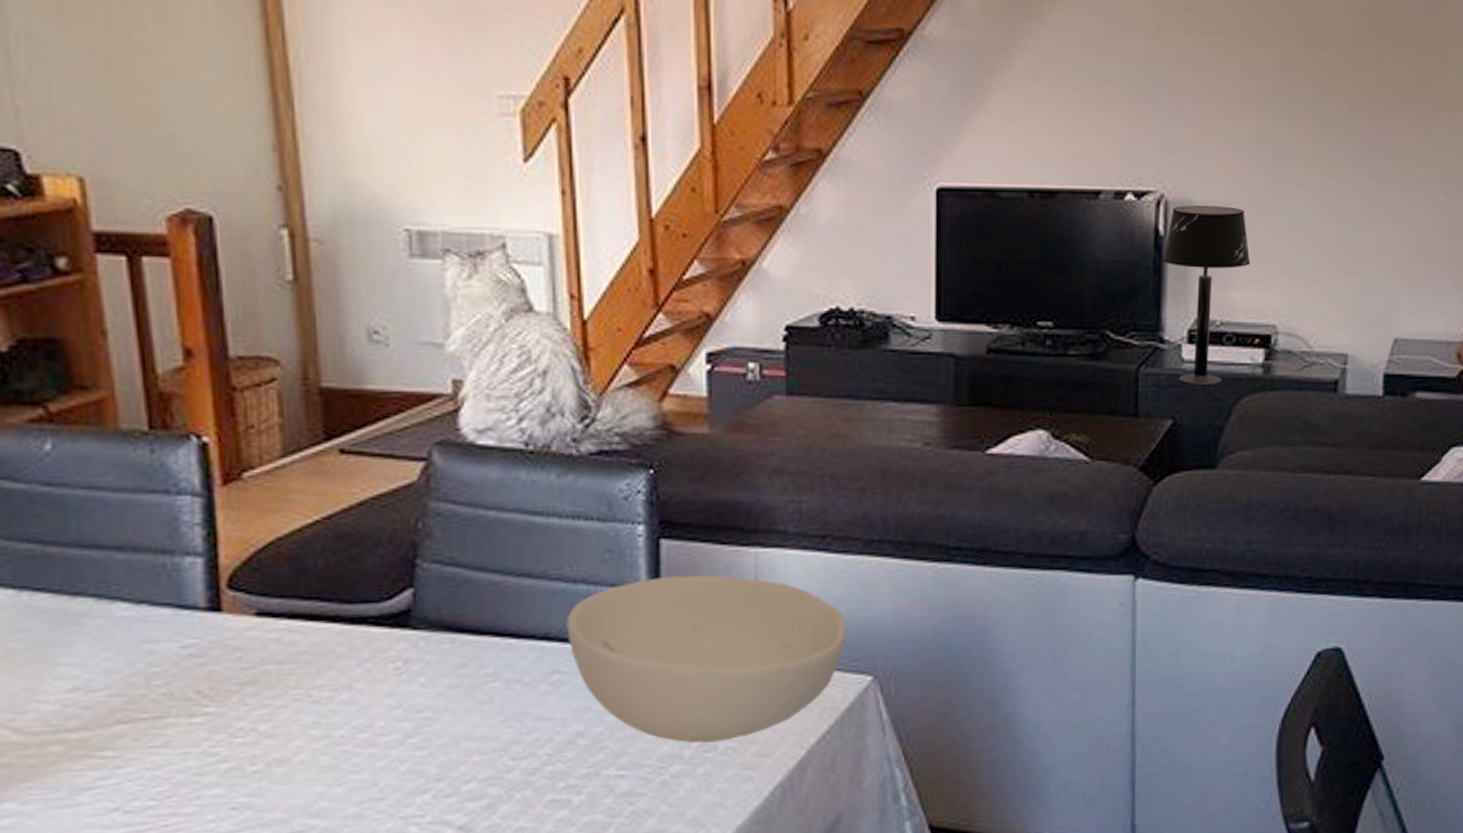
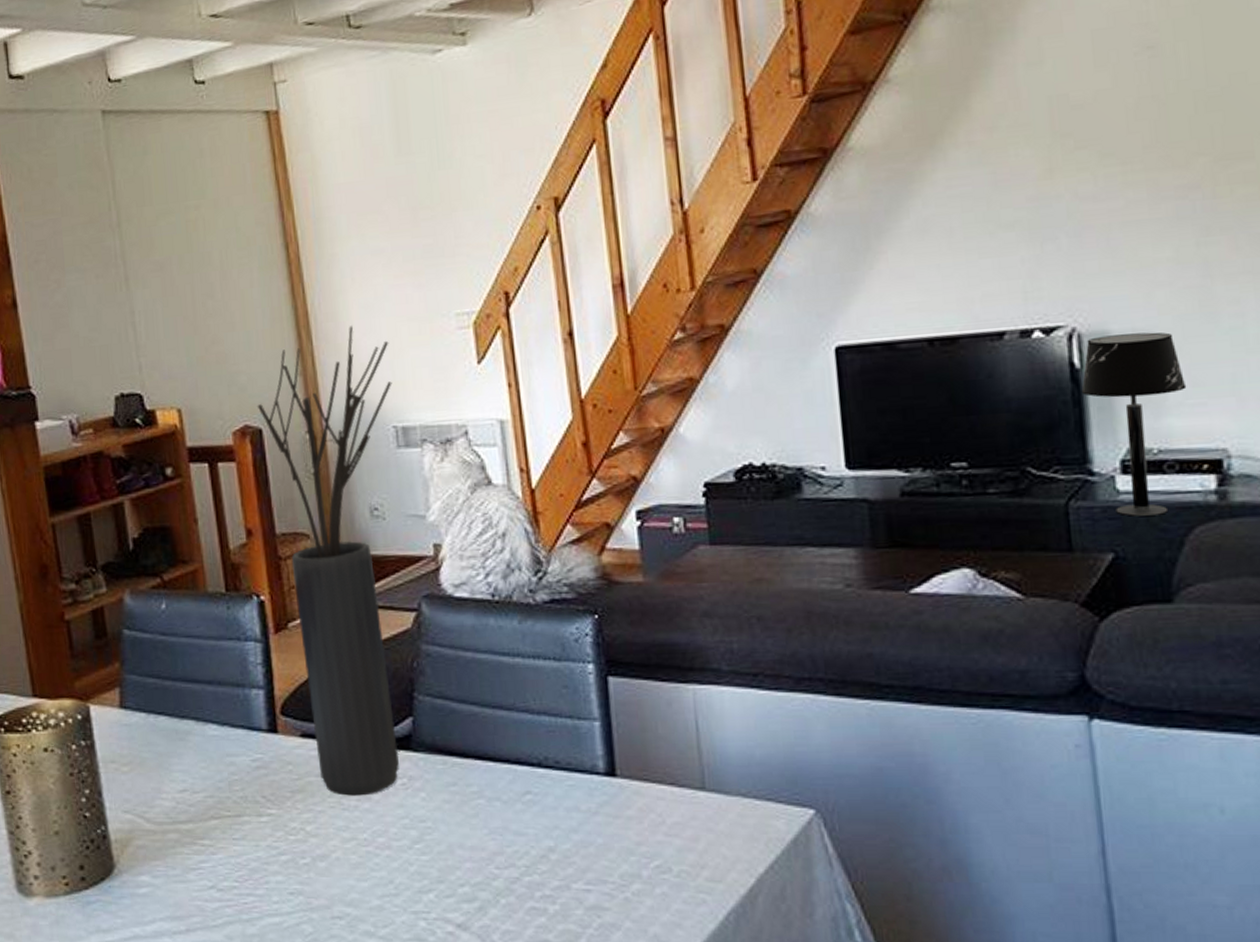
vase: none [205,93,407,686] -> present [257,326,399,796]
bowl: present [566,574,847,743] -> none [534,709,786,864]

